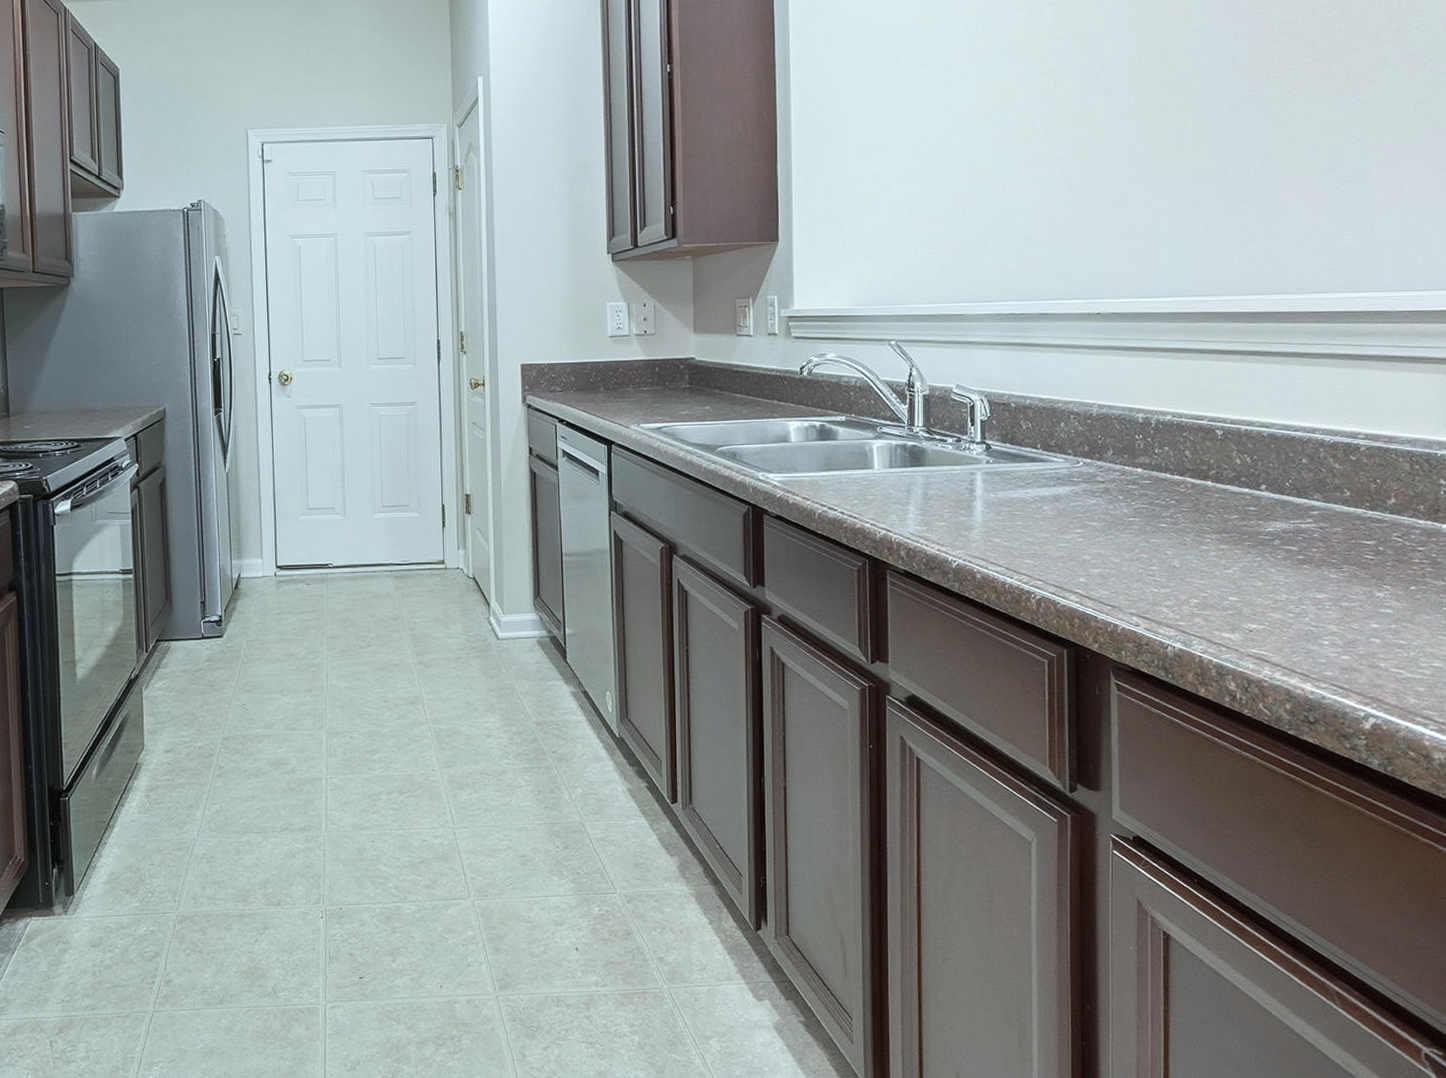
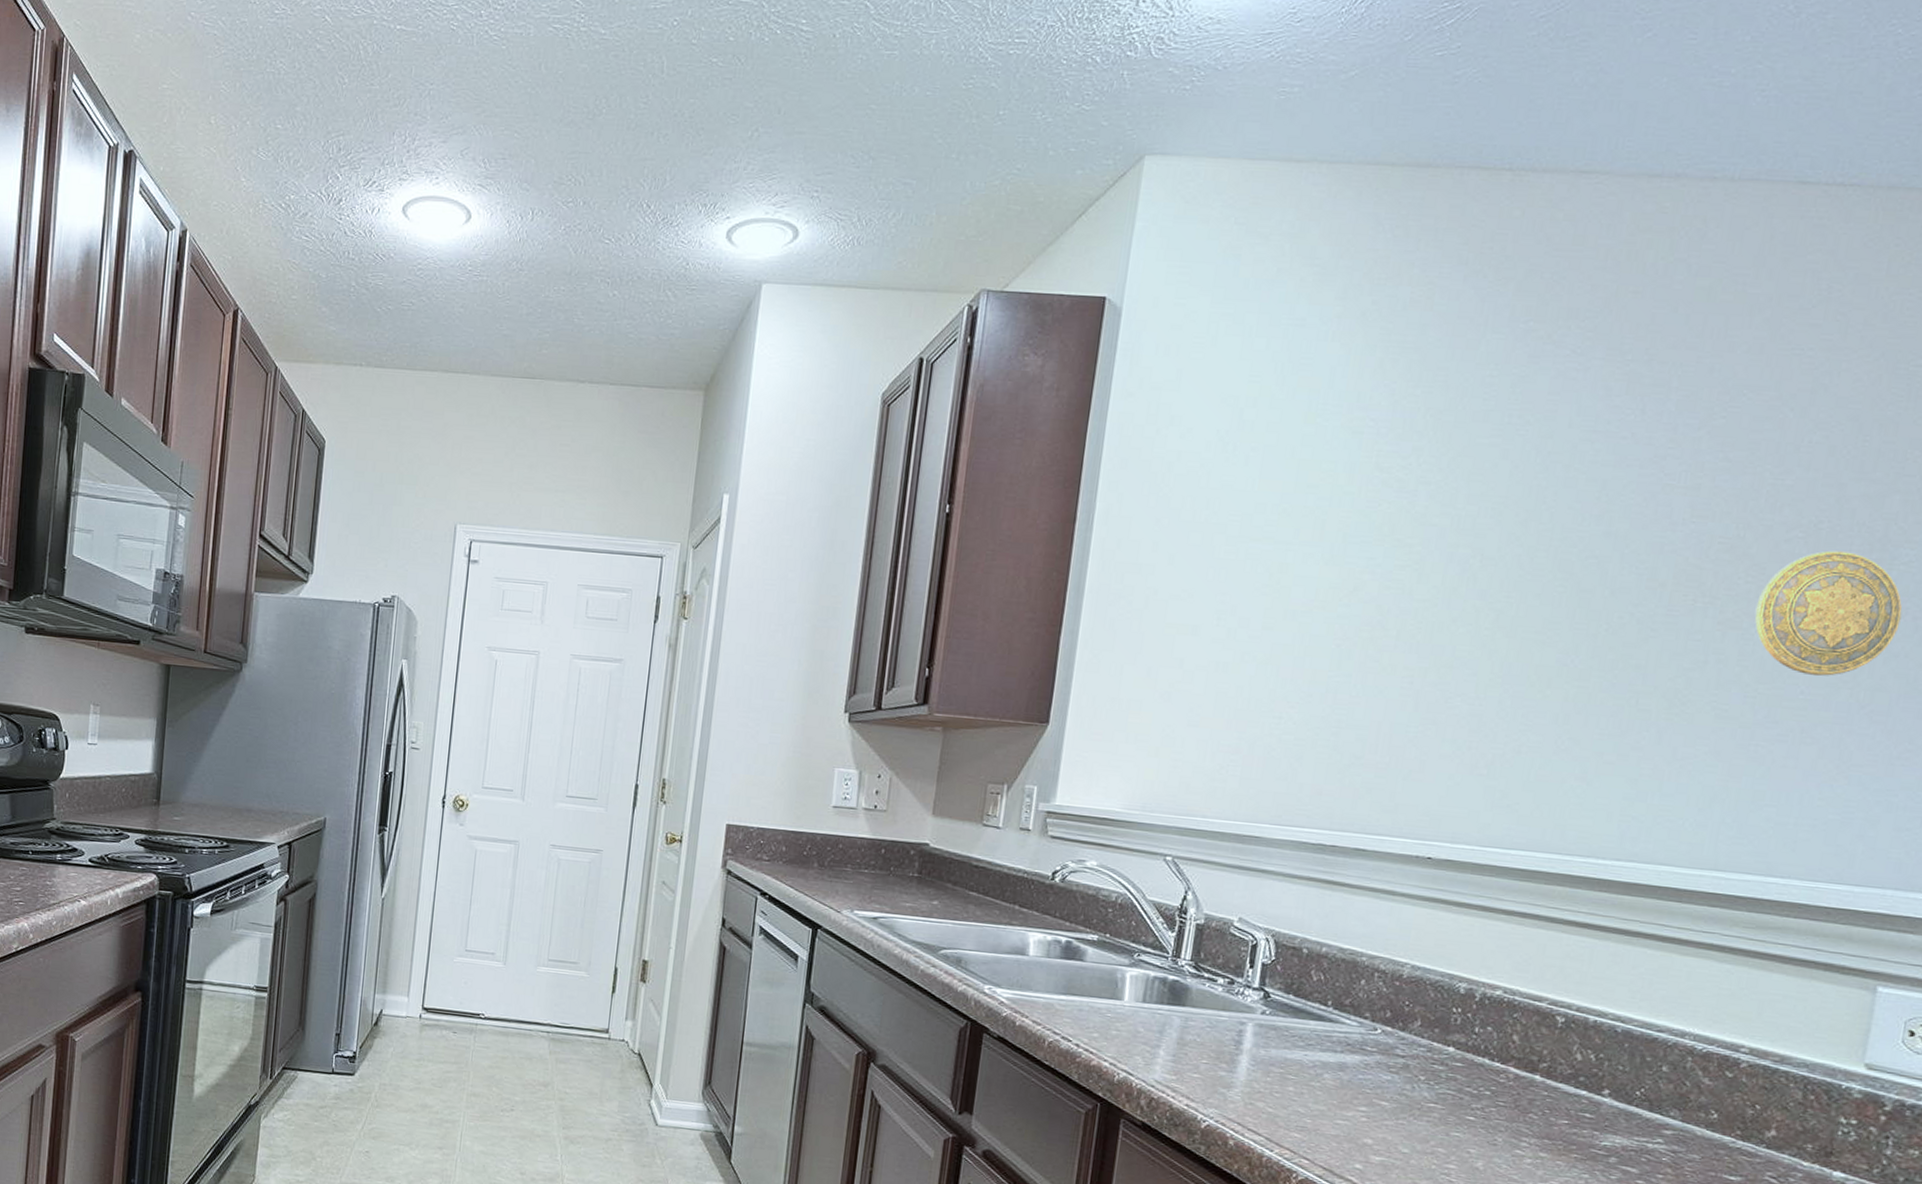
decorative plate: none [1314,23,1421,125] -> present [1755,550,1903,676]

